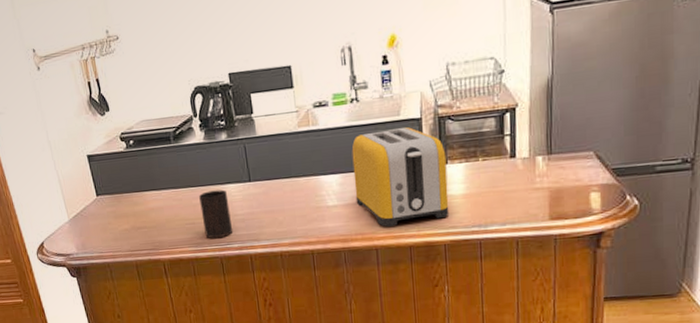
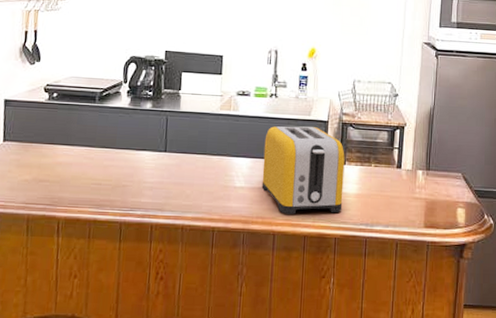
cup: present [199,189,233,239] -> none [109,154,141,203]

